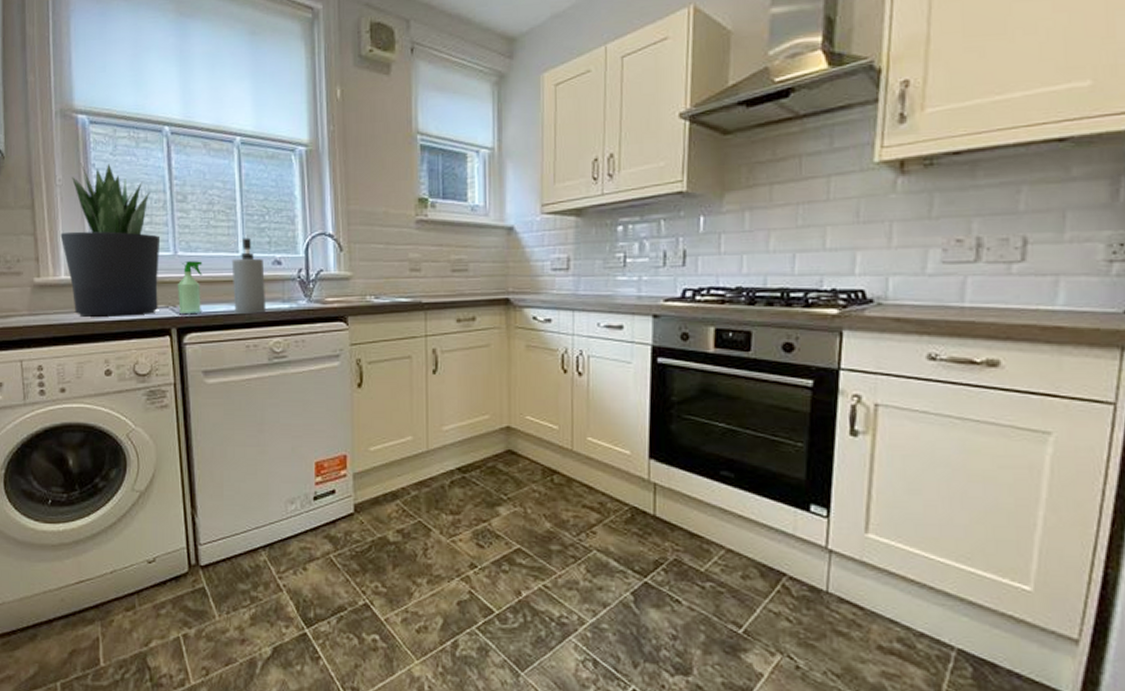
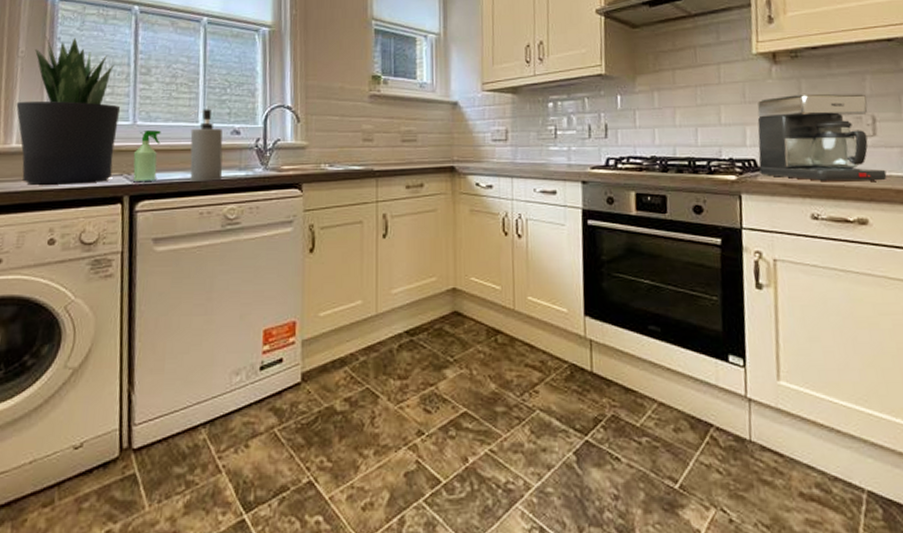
coffee maker: none [868,209,1032,317] -> present [757,94,887,182]

